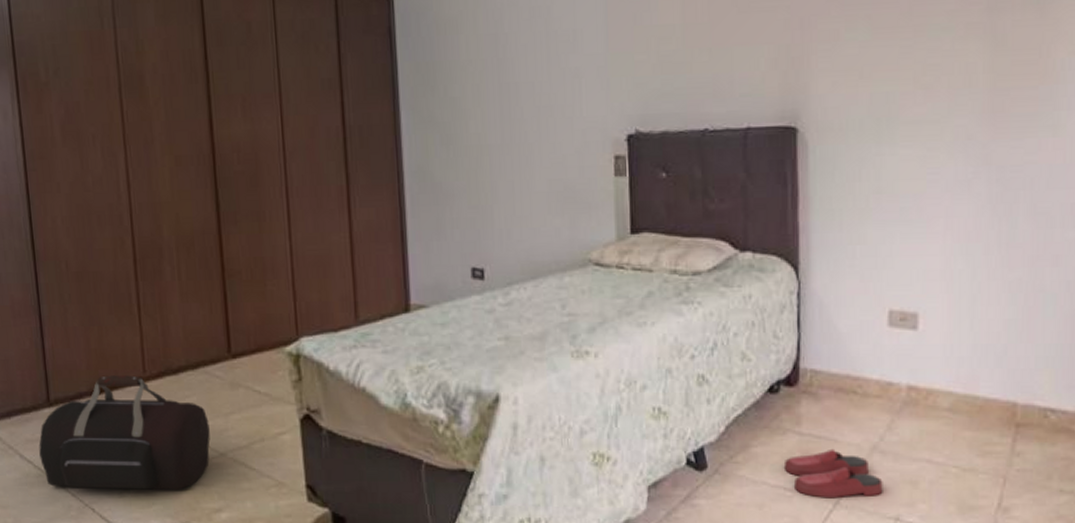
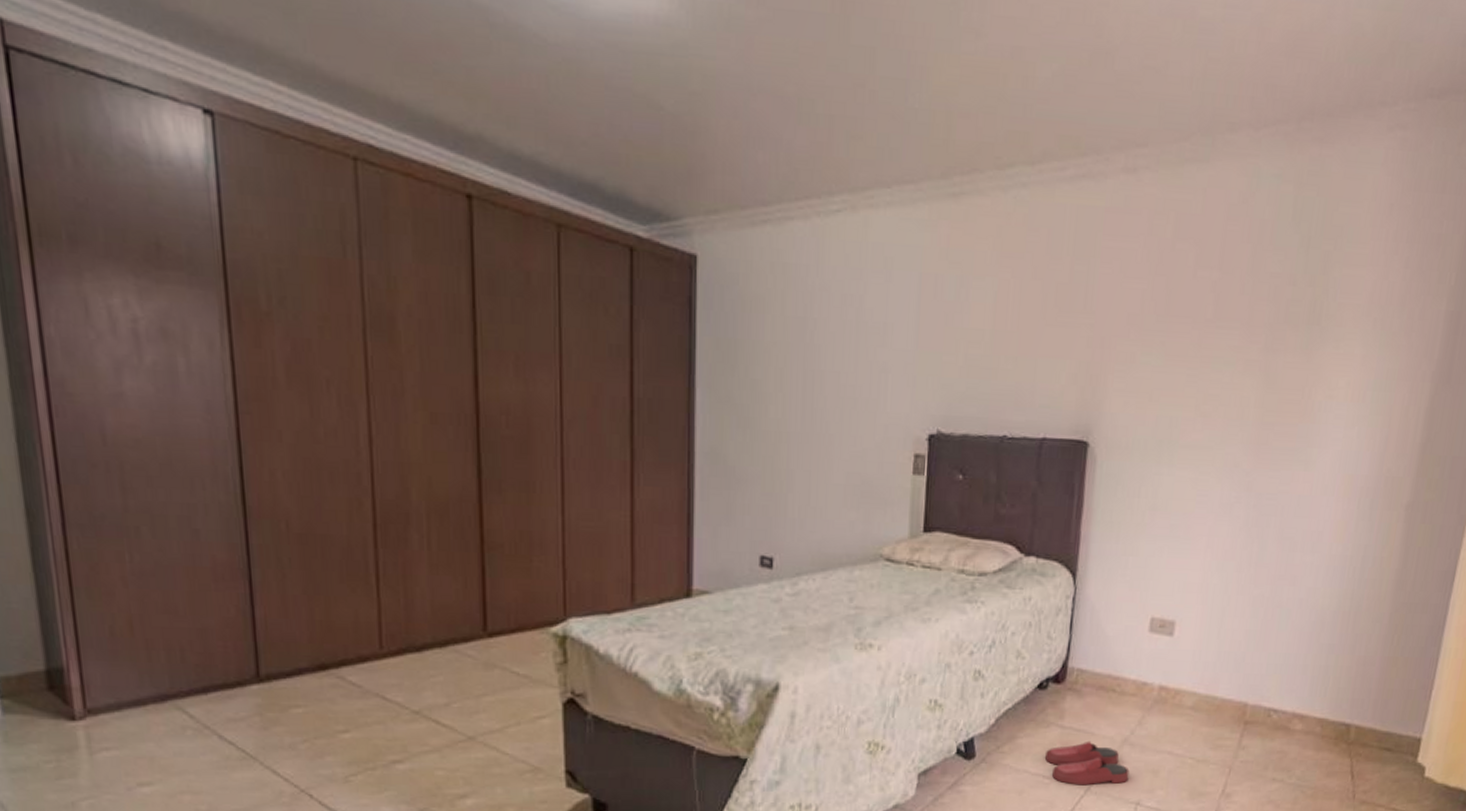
duffel bag: present [38,375,211,491] -> none [243,650,458,776]

